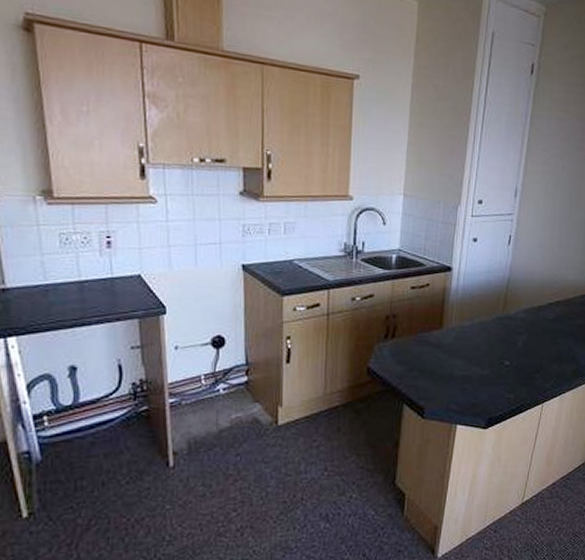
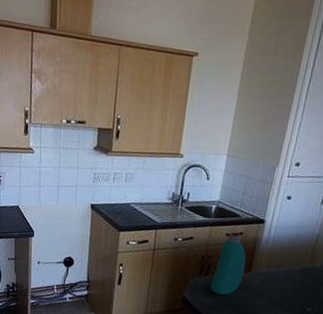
bottle: none [399,284,436,359] -> present [210,232,246,295]

